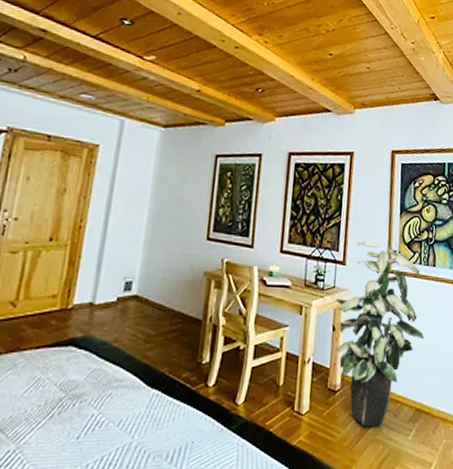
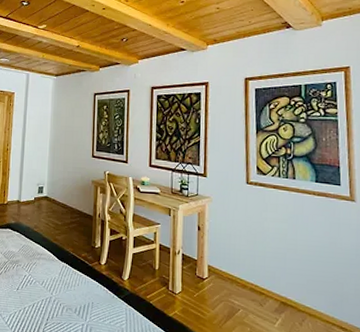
indoor plant: present [335,241,425,427] -> none [199,157,287,313]

